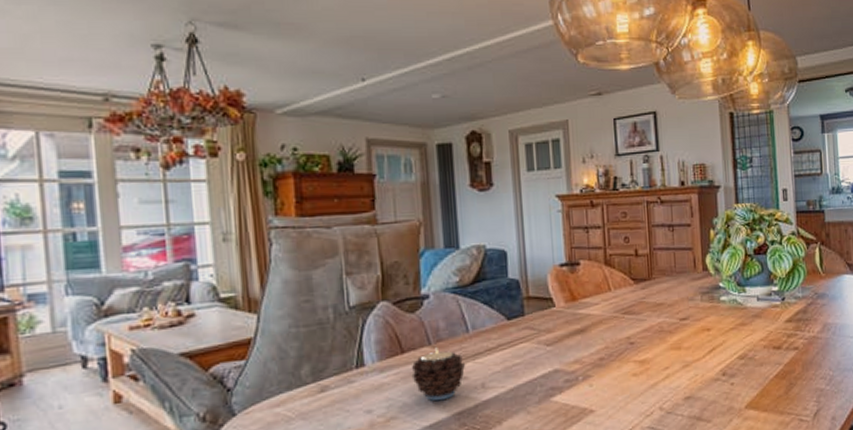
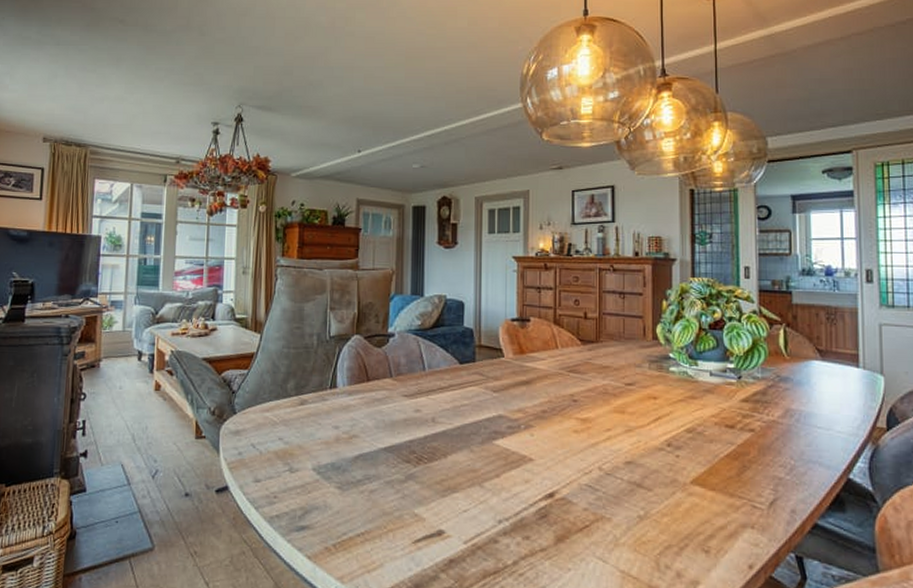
candle: present [411,347,466,401] -> none [373,380,420,428]

